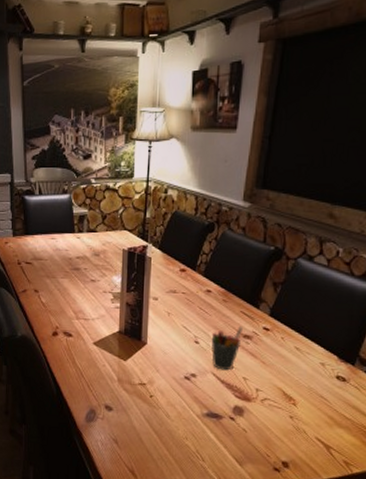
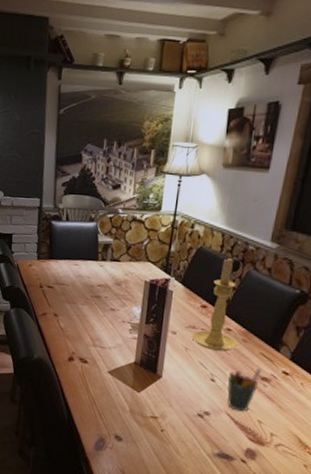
candle holder: none [173,219,218,313] -> present [191,257,238,352]

